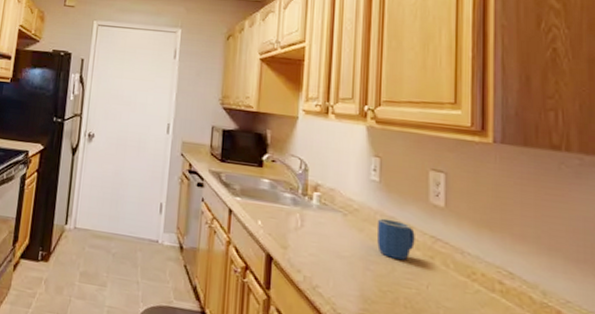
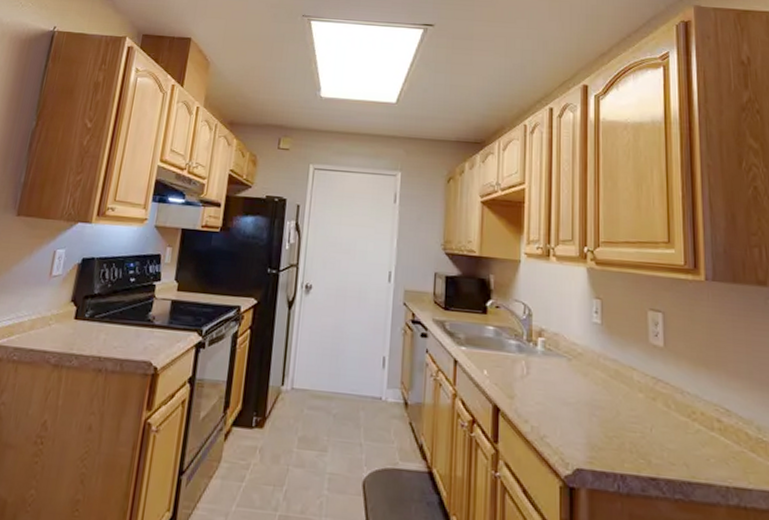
mug: present [377,218,415,261] -> none [602,361,637,404]

